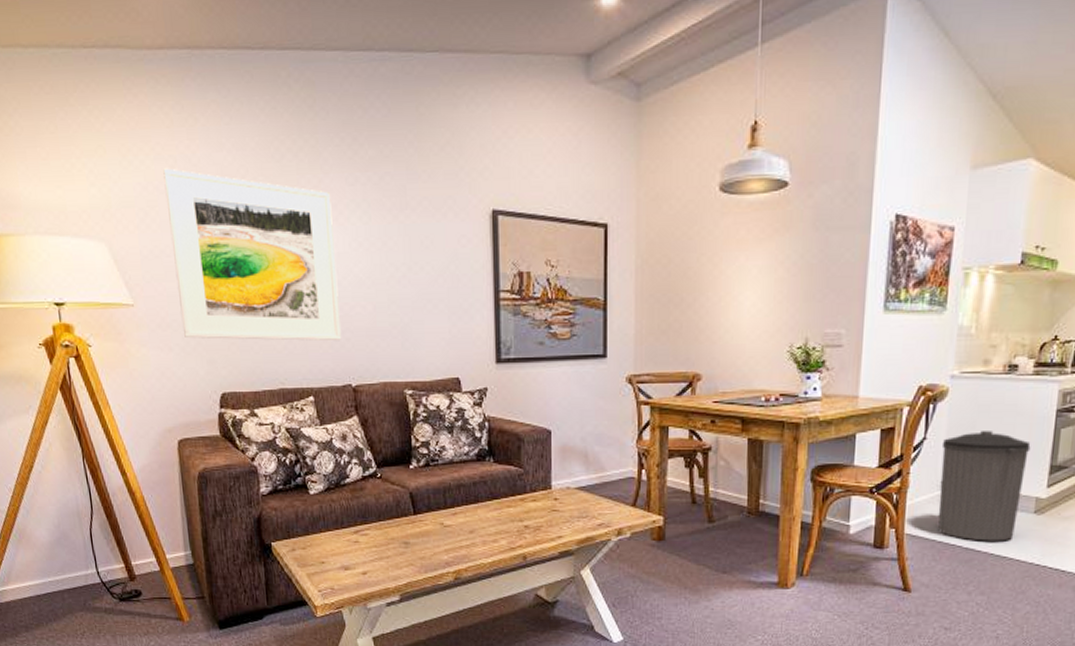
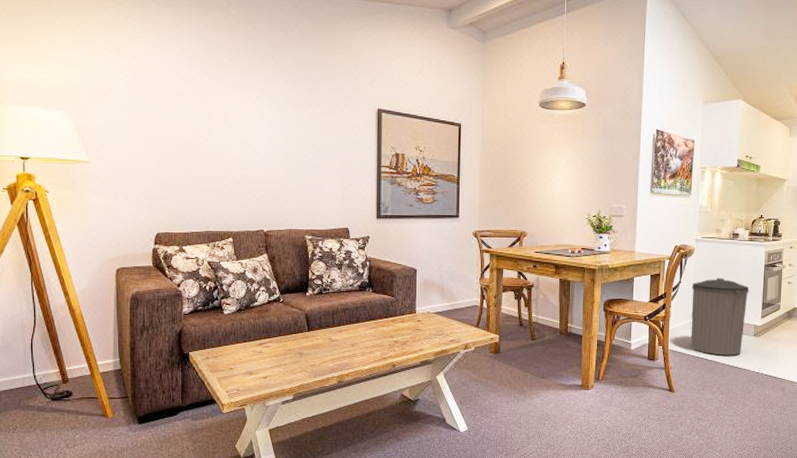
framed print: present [163,168,342,341] -> none [123,62,258,197]

